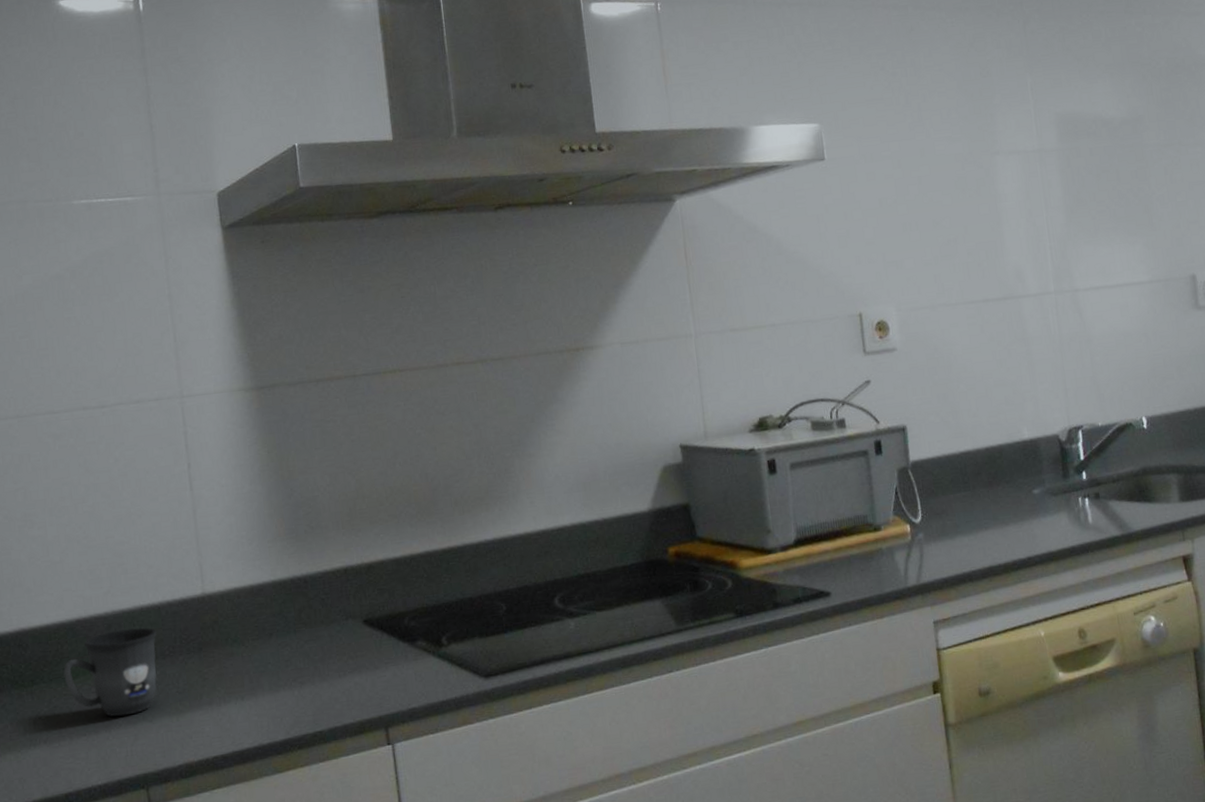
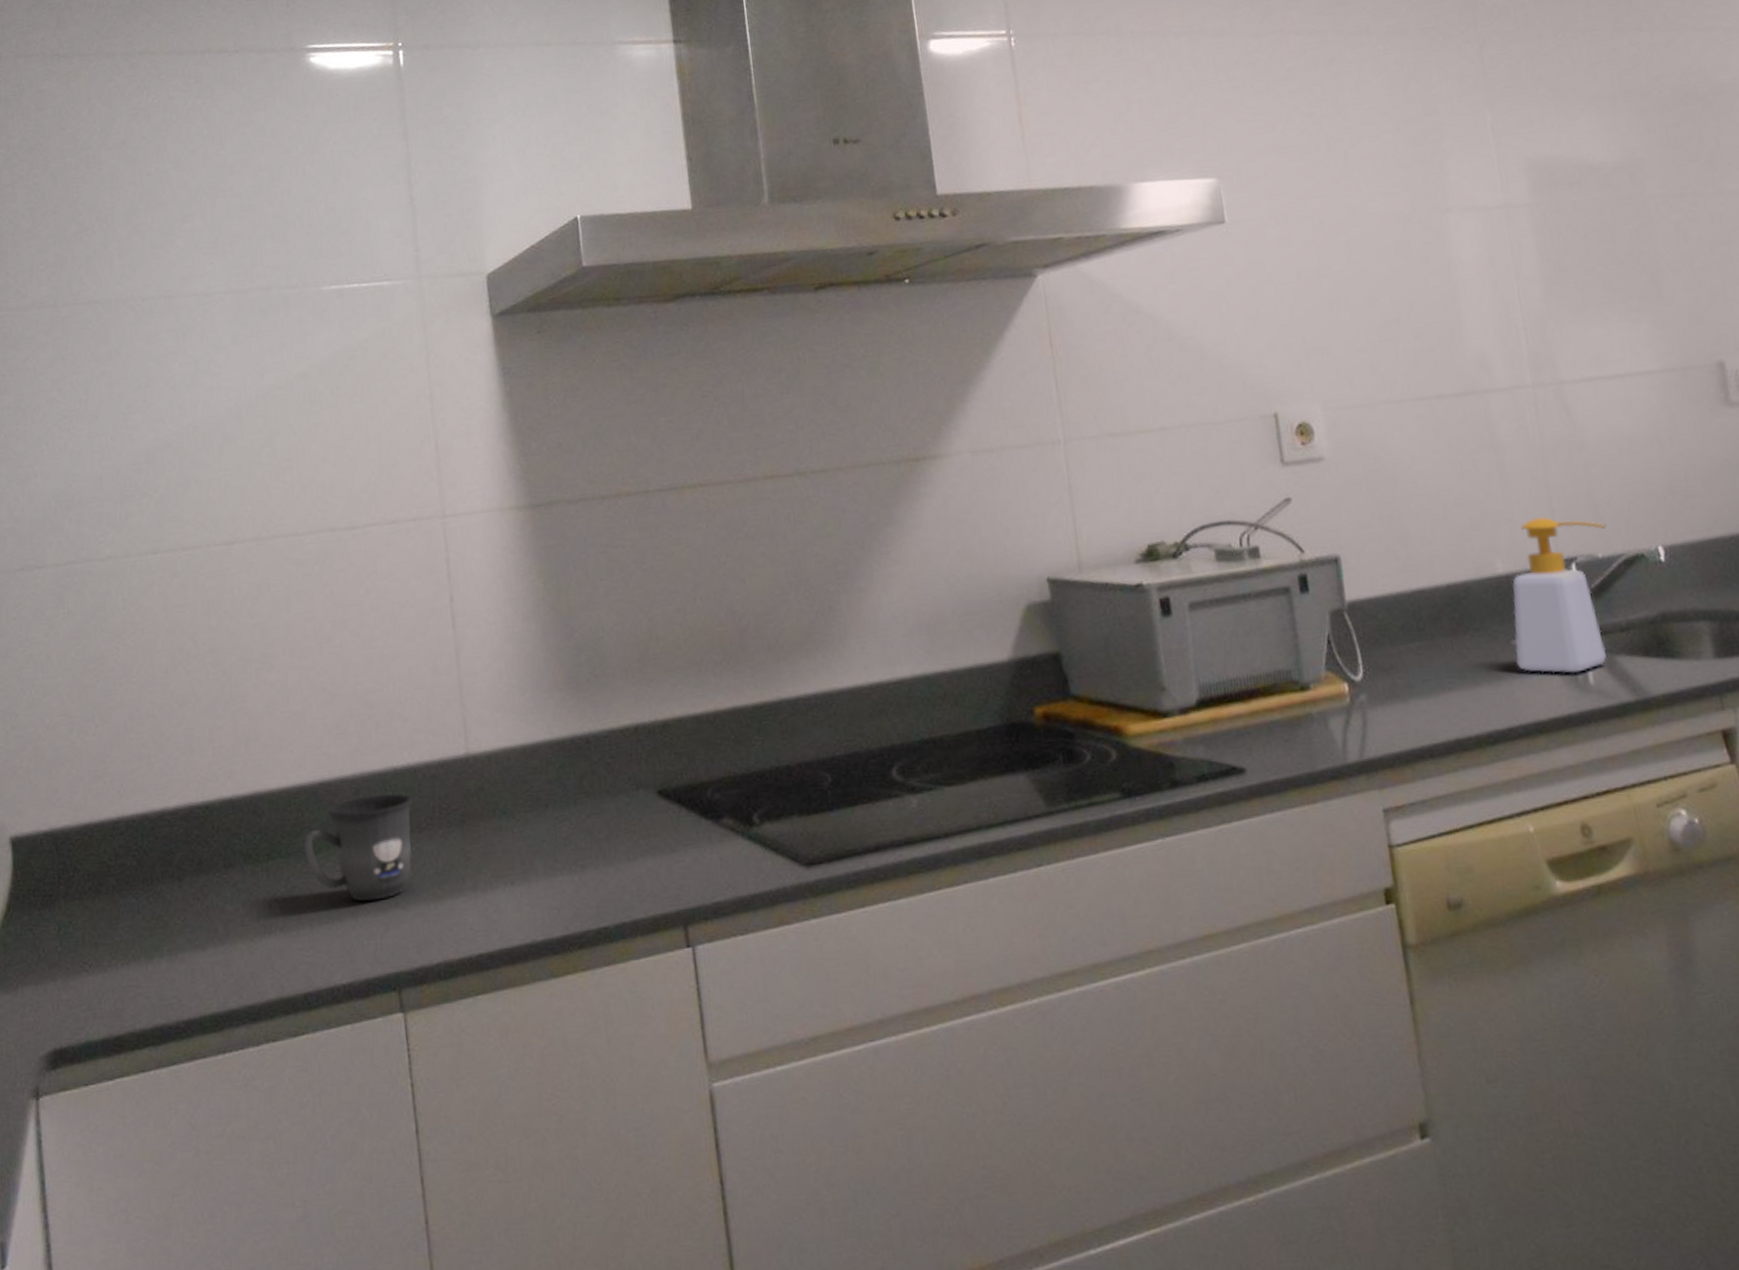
soap bottle: none [1034,394,1105,515] -> present [1512,516,1607,674]

